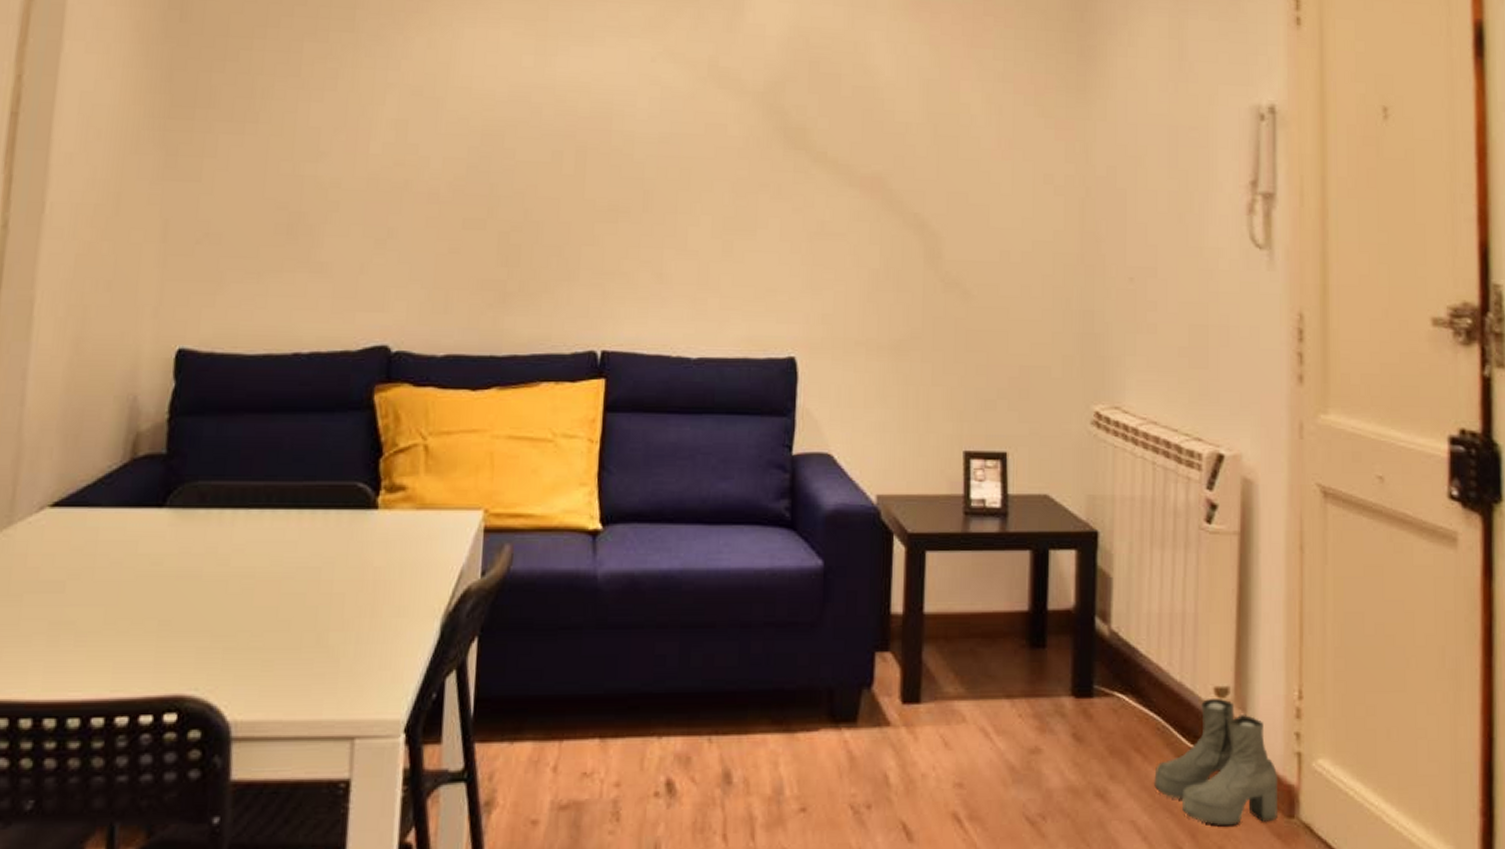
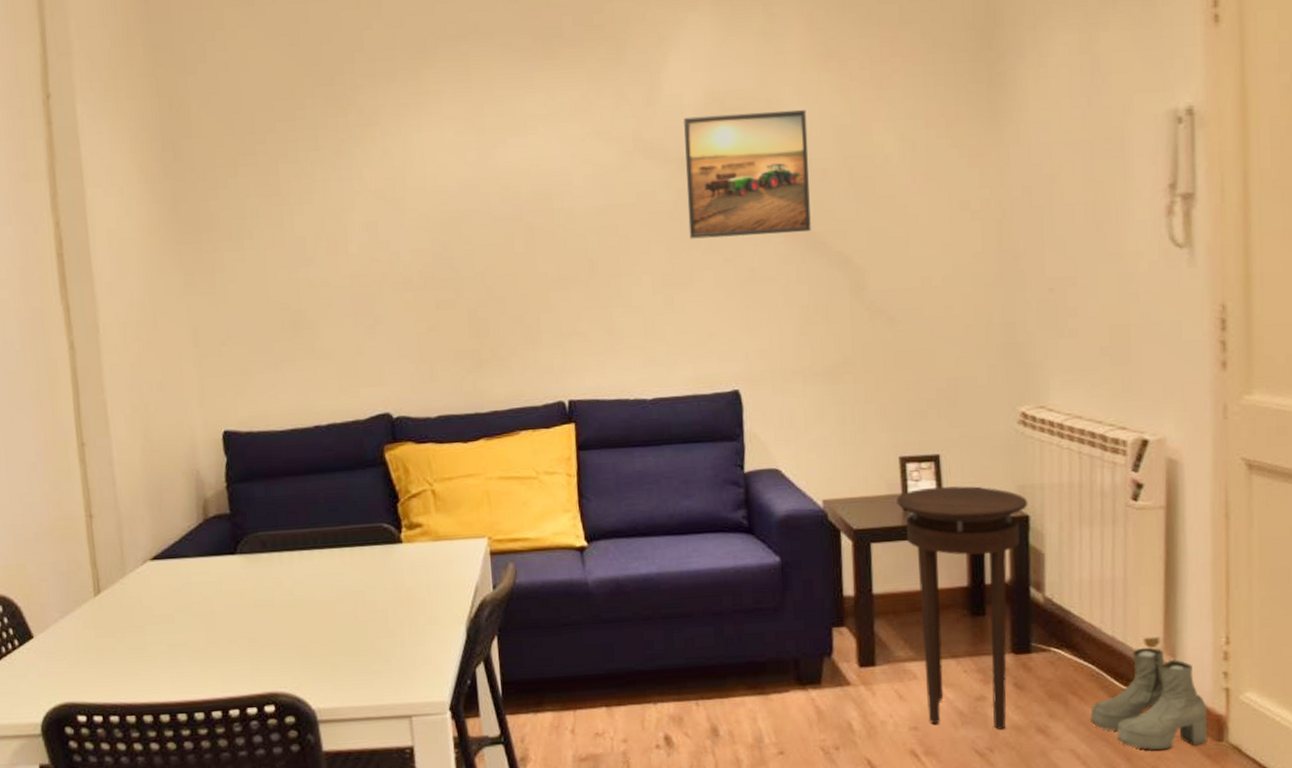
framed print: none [758,49,894,187] -> present [684,109,811,239]
stool: none [957,489,1098,792] -> present [896,486,1028,730]

